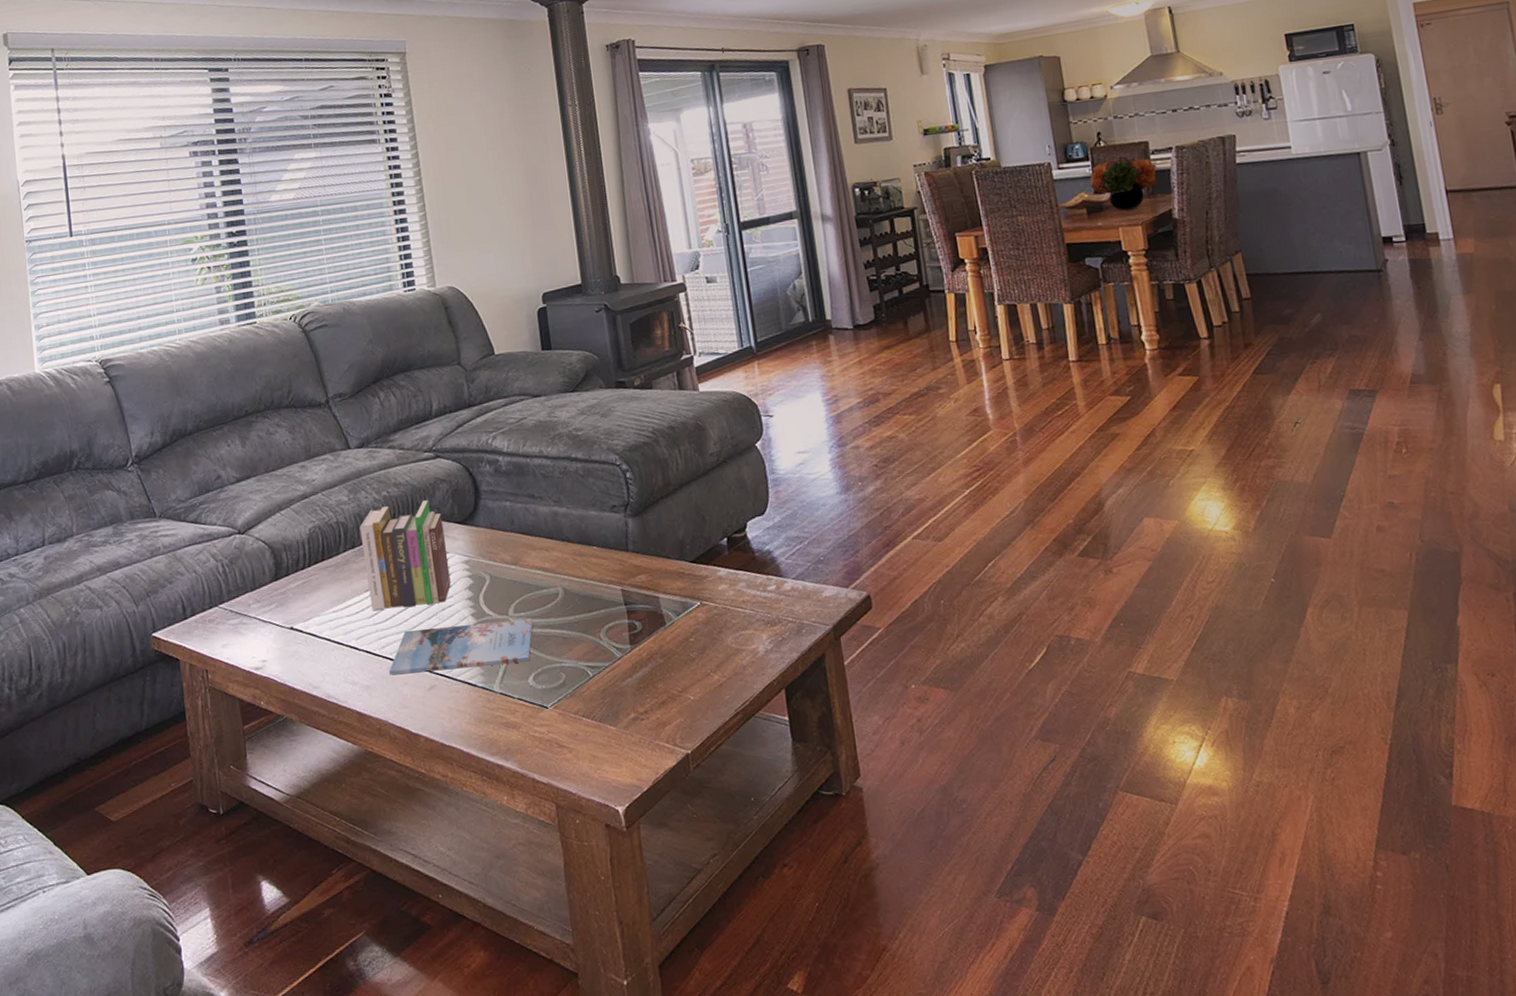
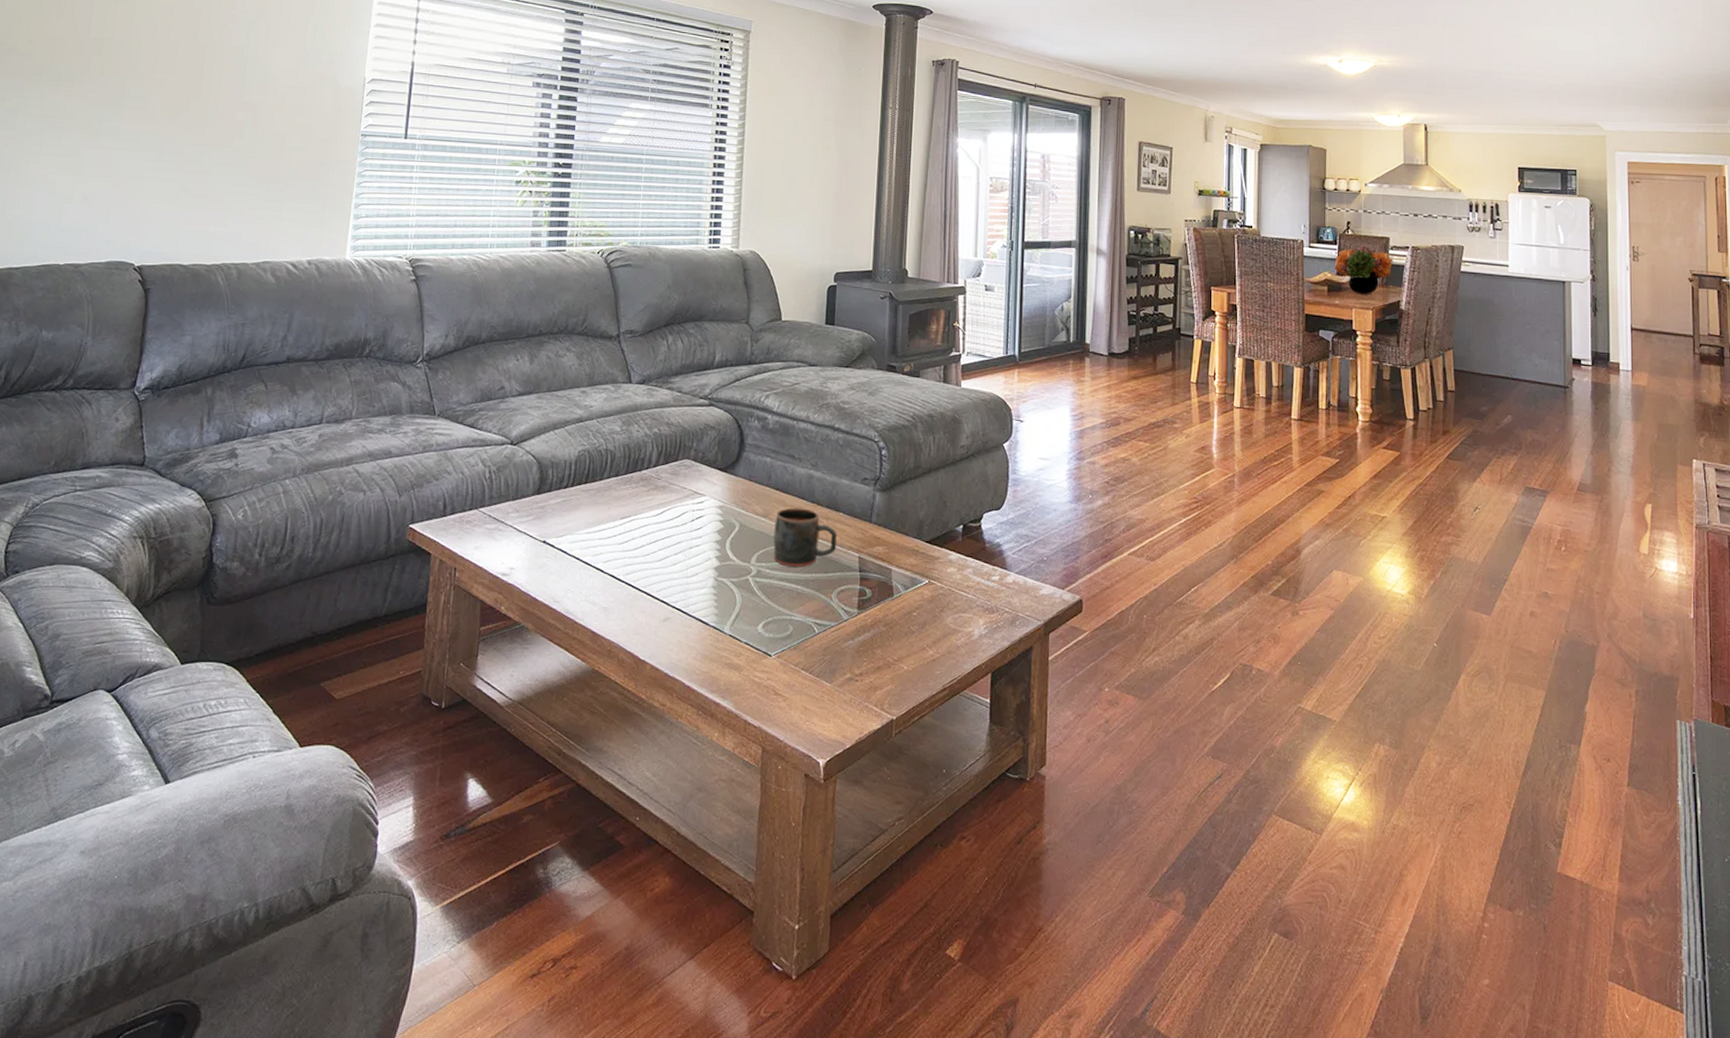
books: present [359,499,451,610] -> none [623,442,706,542]
magazine: present [389,618,533,676] -> none [629,562,772,610]
mug: none [525,548,597,612] -> present [773,507,838,567]

